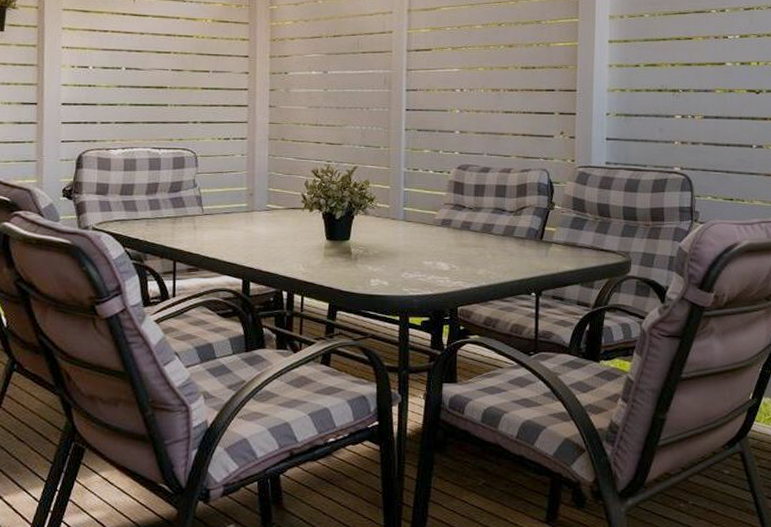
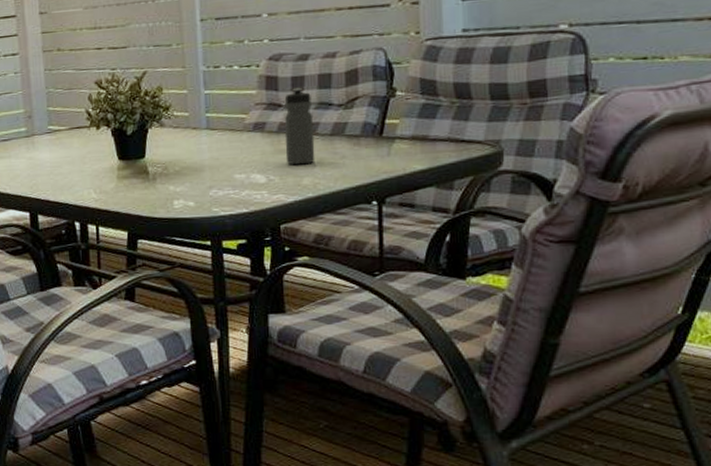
water bottle: none [466,194,490,258] -> present [284,87,315,165]

